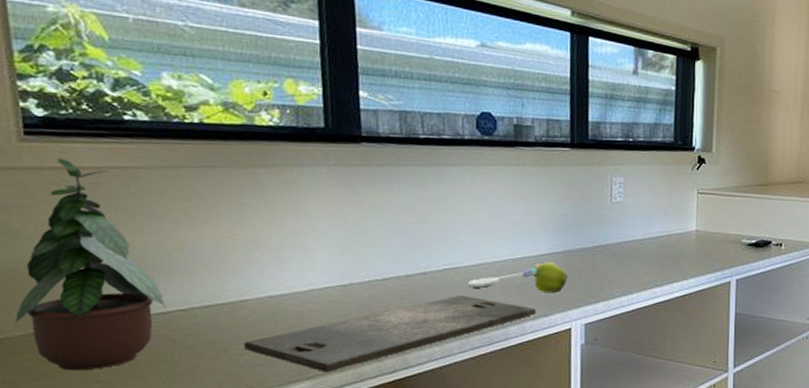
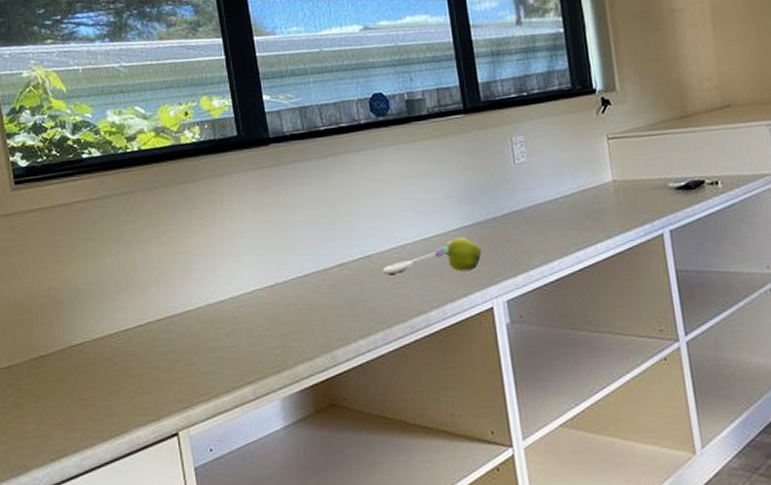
potted plant: present [15,158,166,371] -> none [19,200,128,391]
cutting board: present [244,295,536,373] -> none [193,283,454,376]

